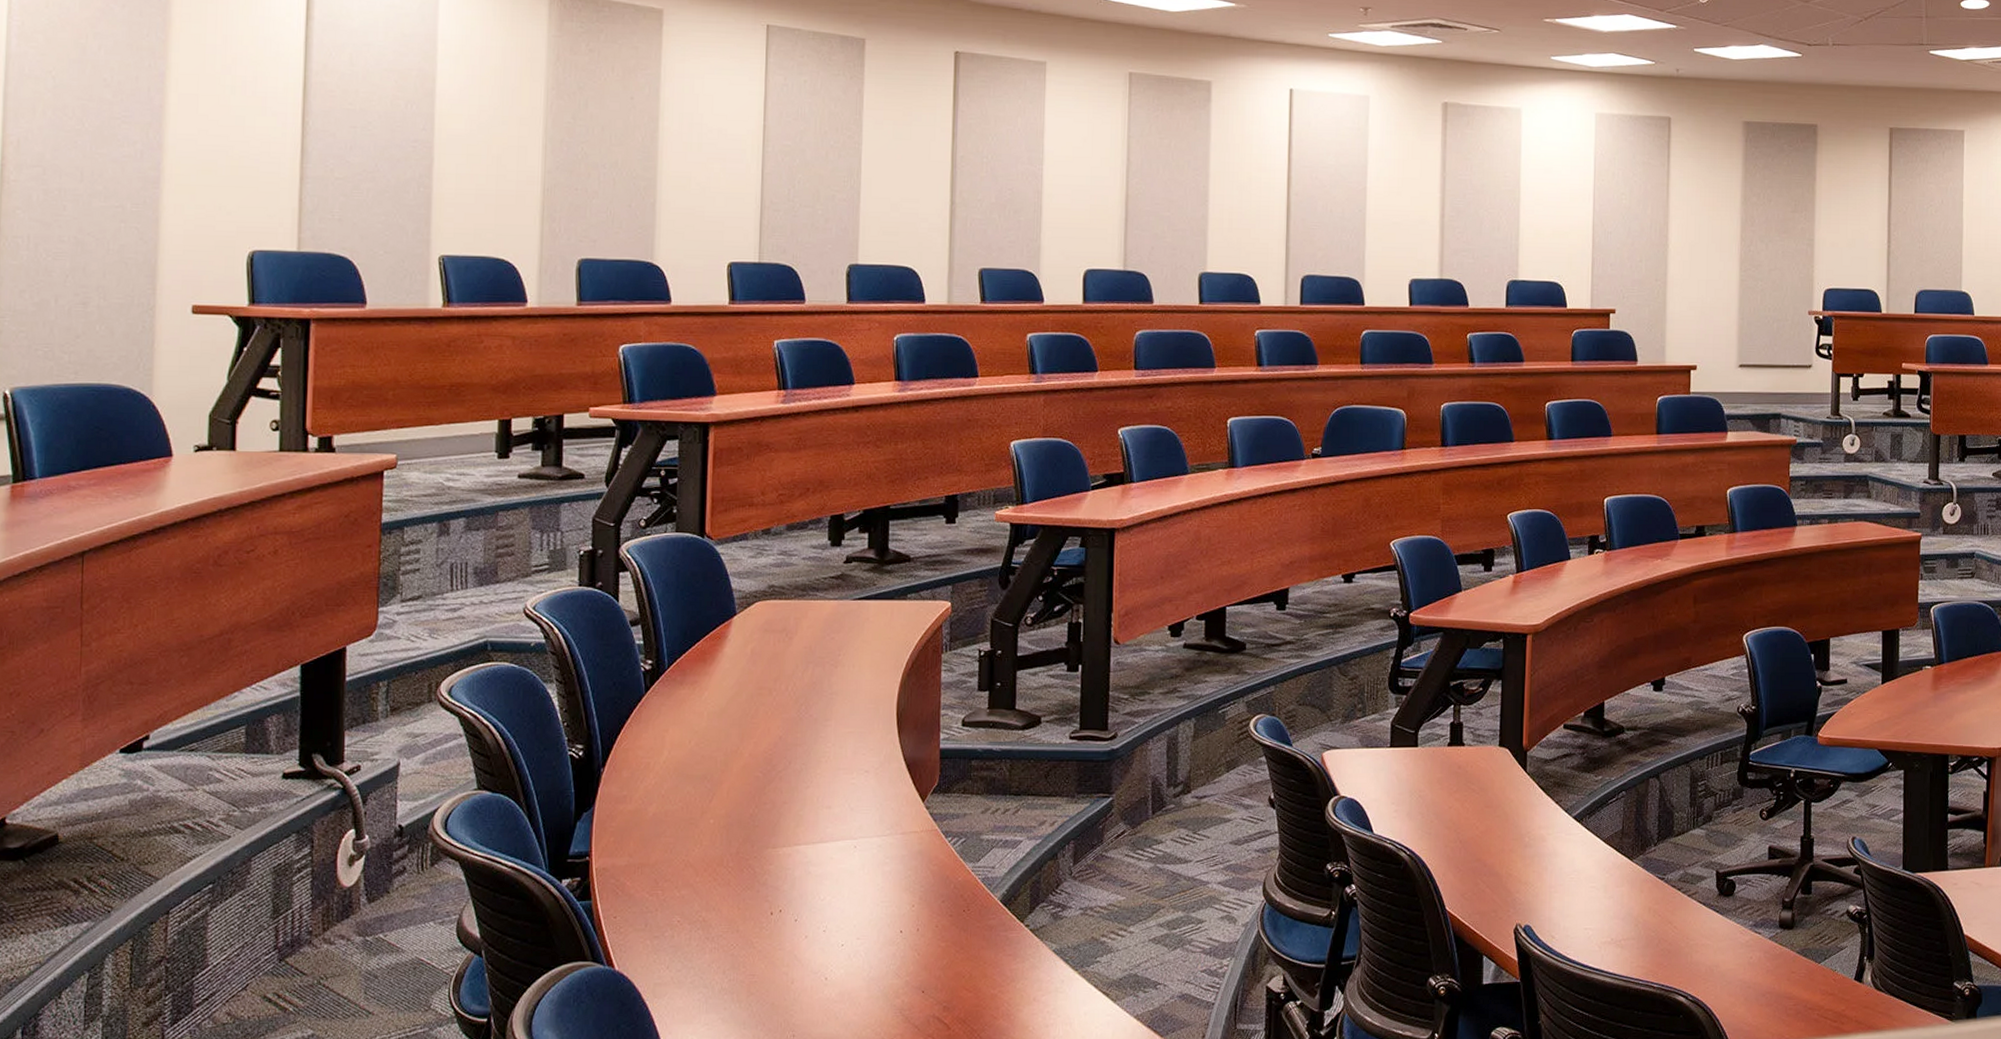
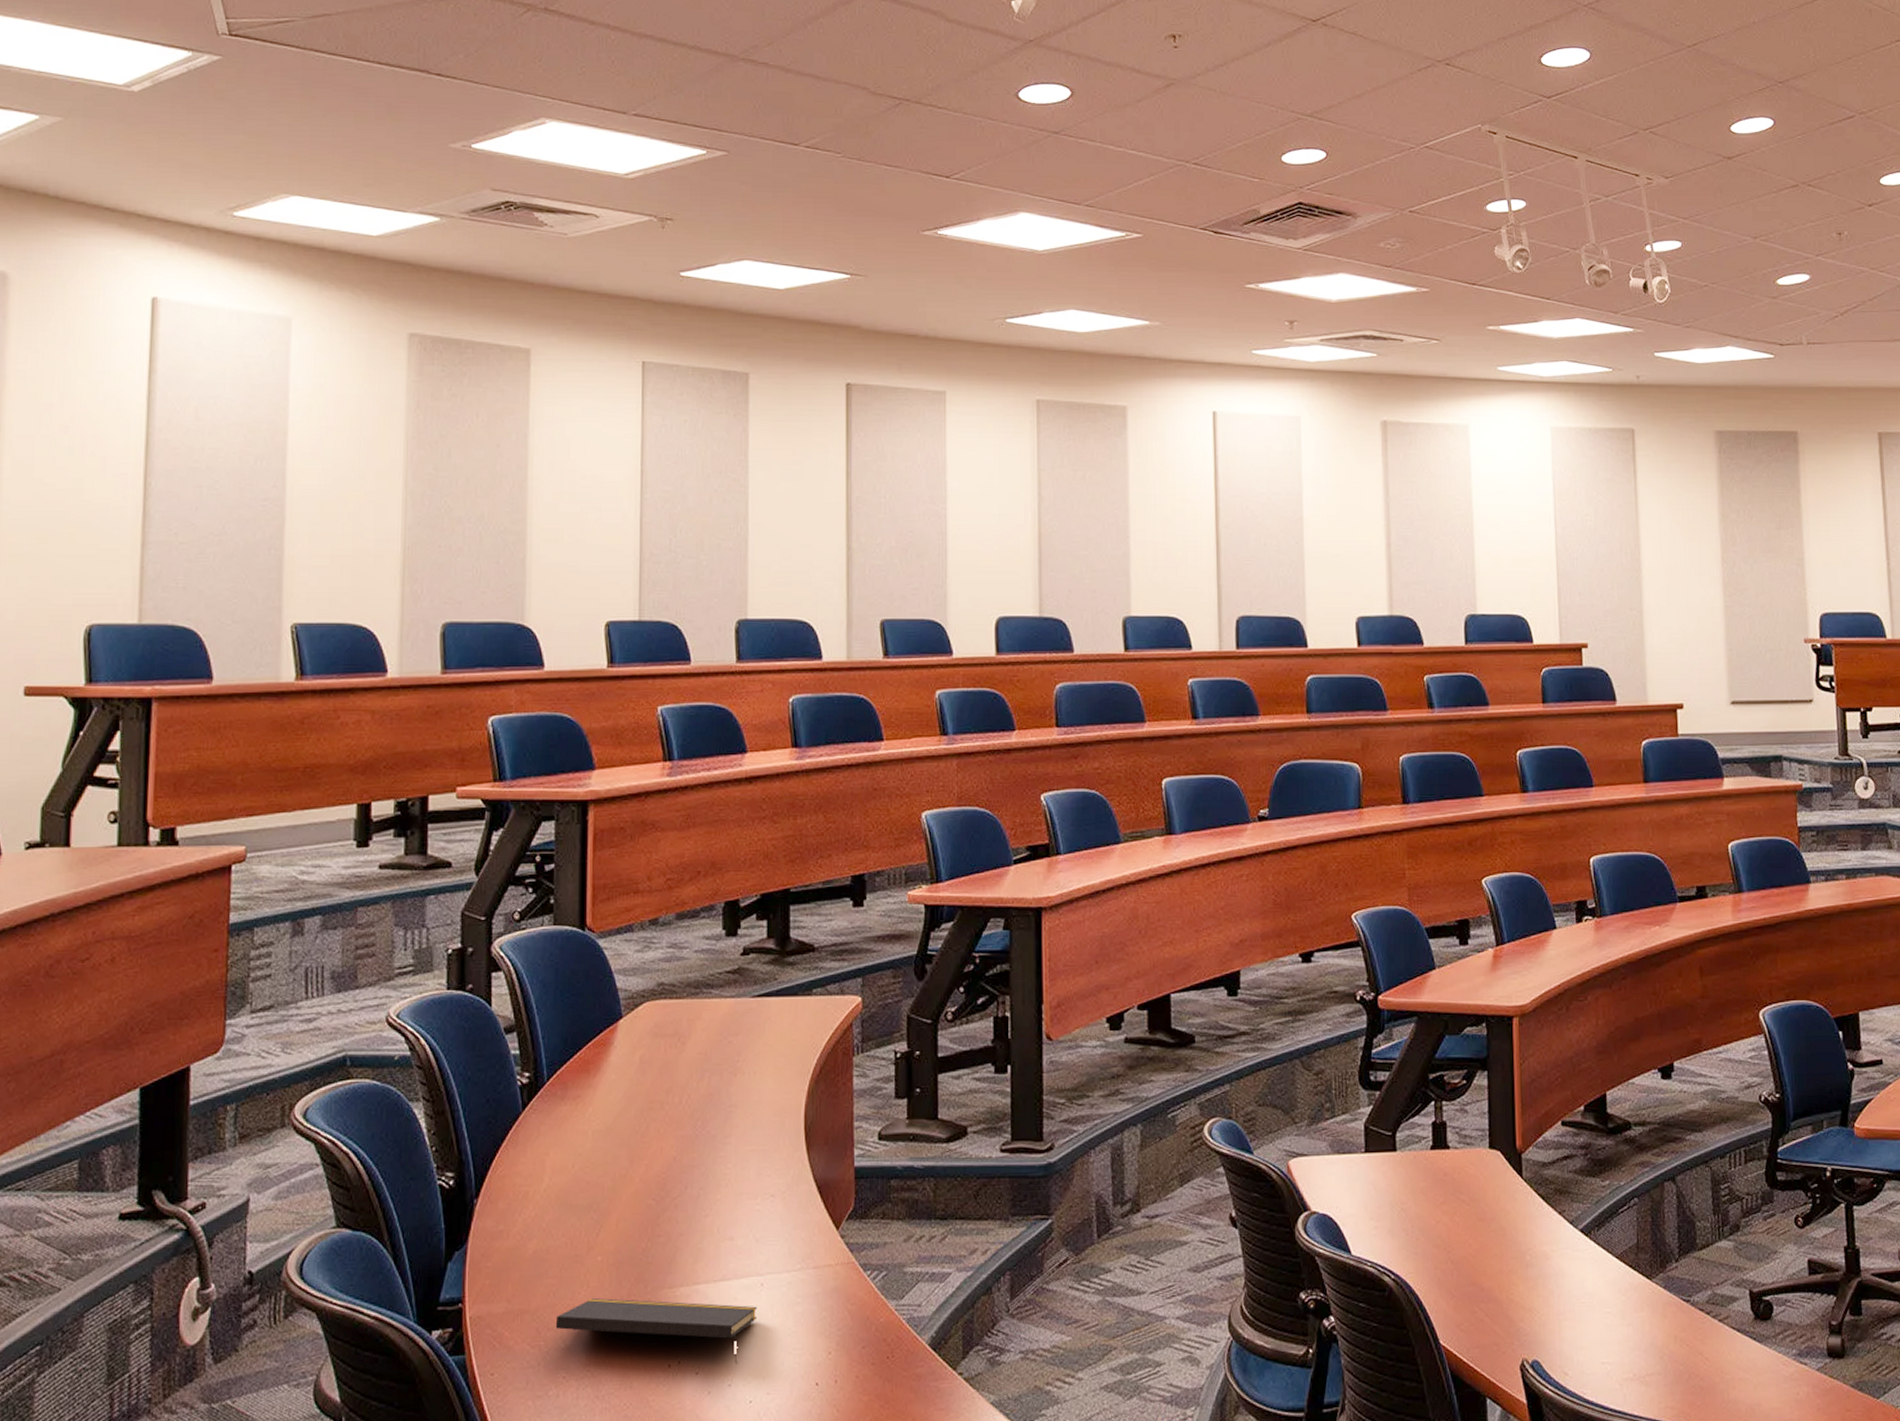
notepad: none [671,855,851,913] -> present [555,1298,758,1364]

